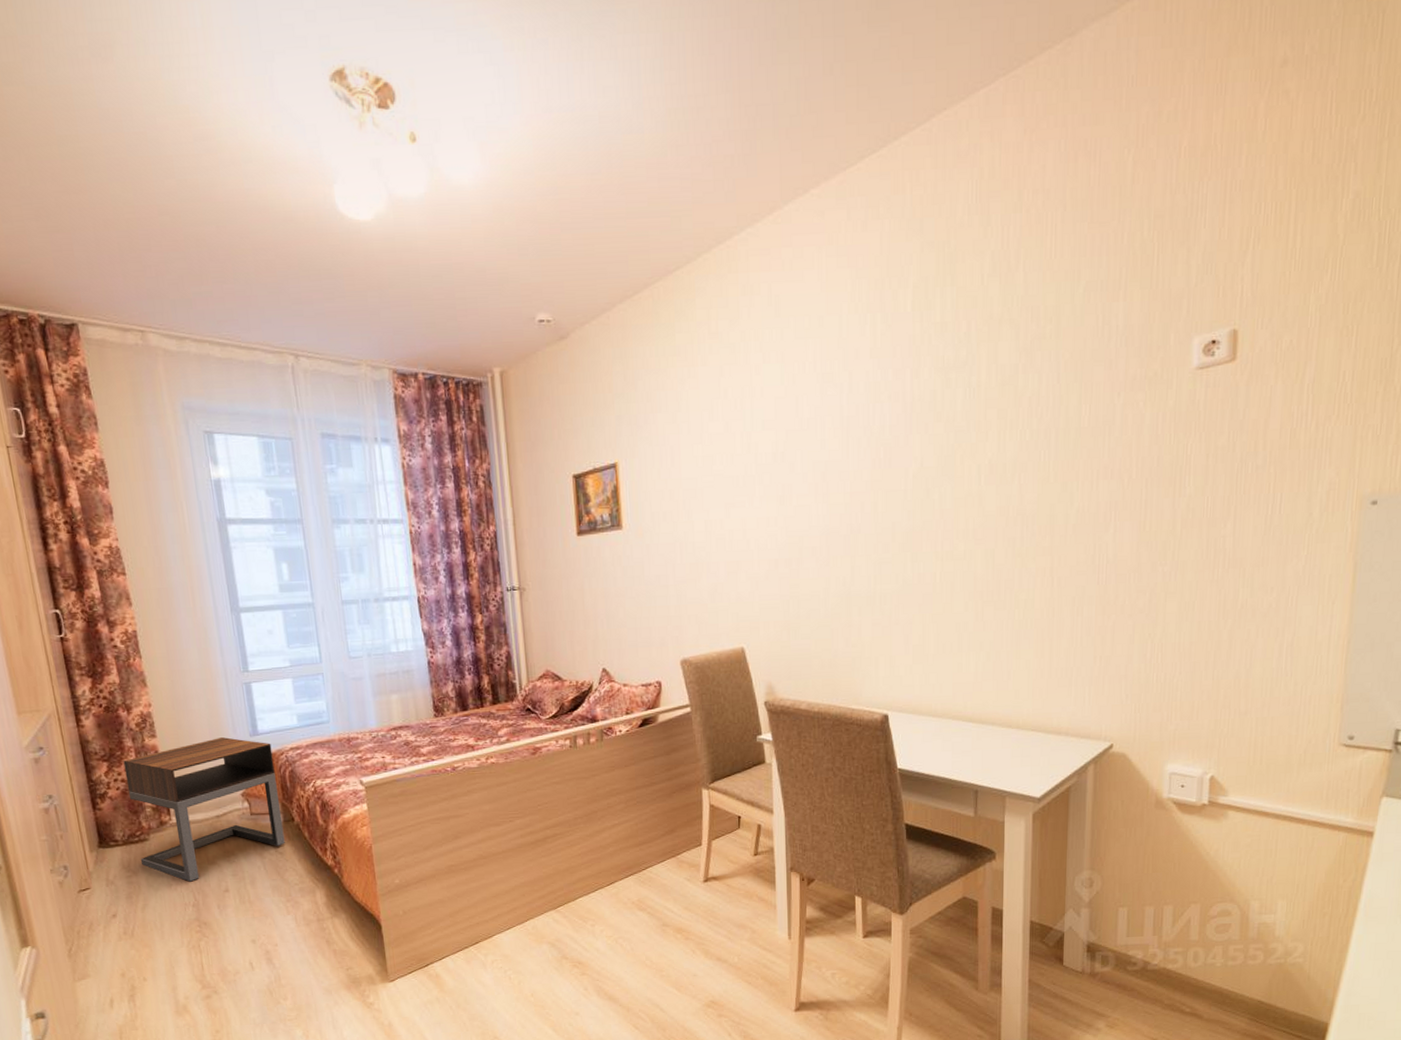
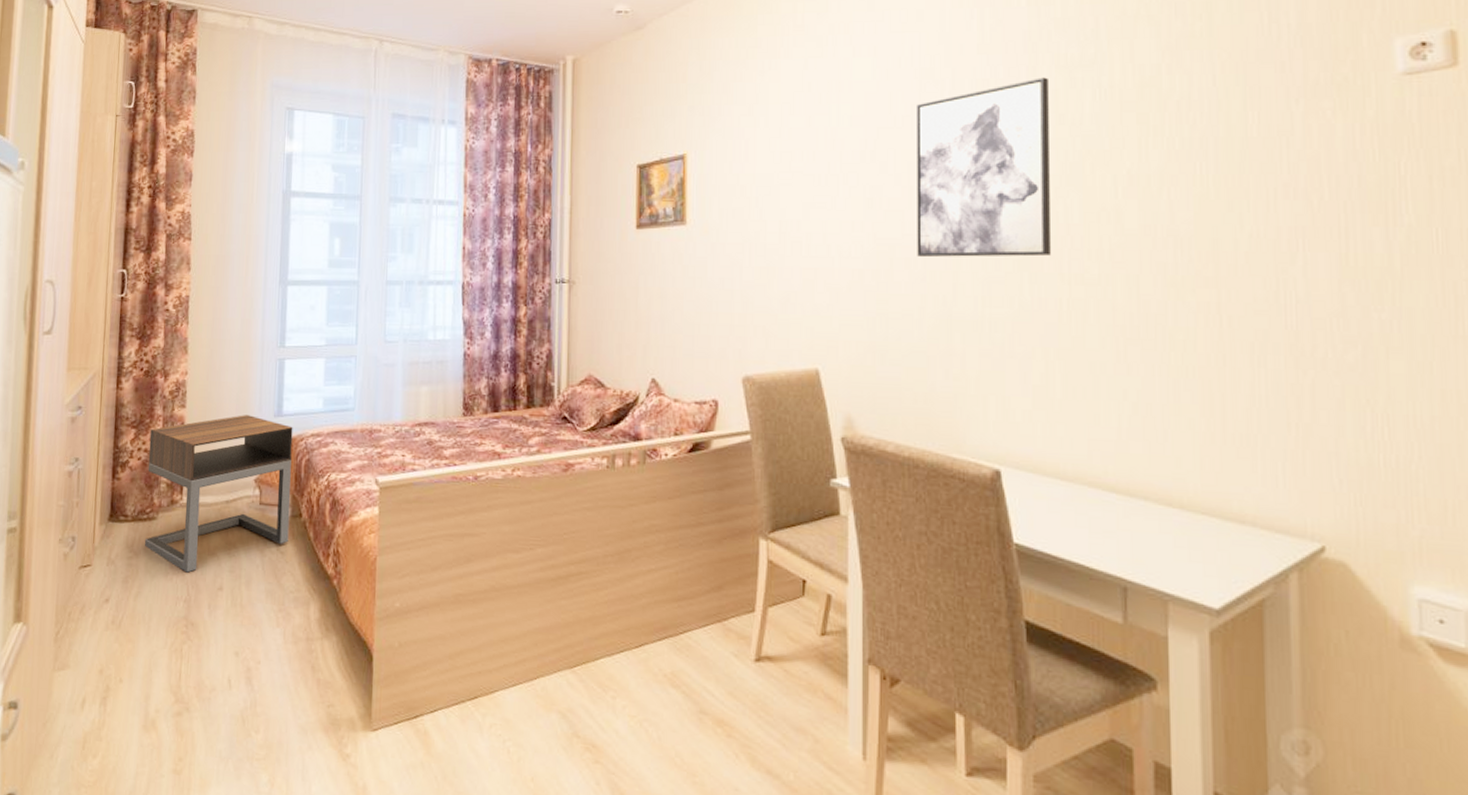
wall art: none [820,379,928,546] -> present [917,77,1050,258]

